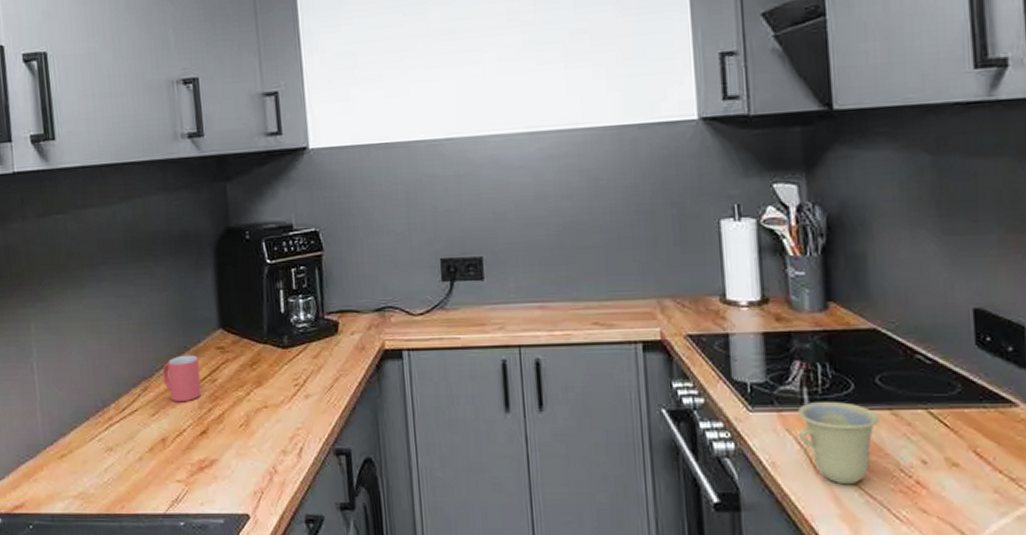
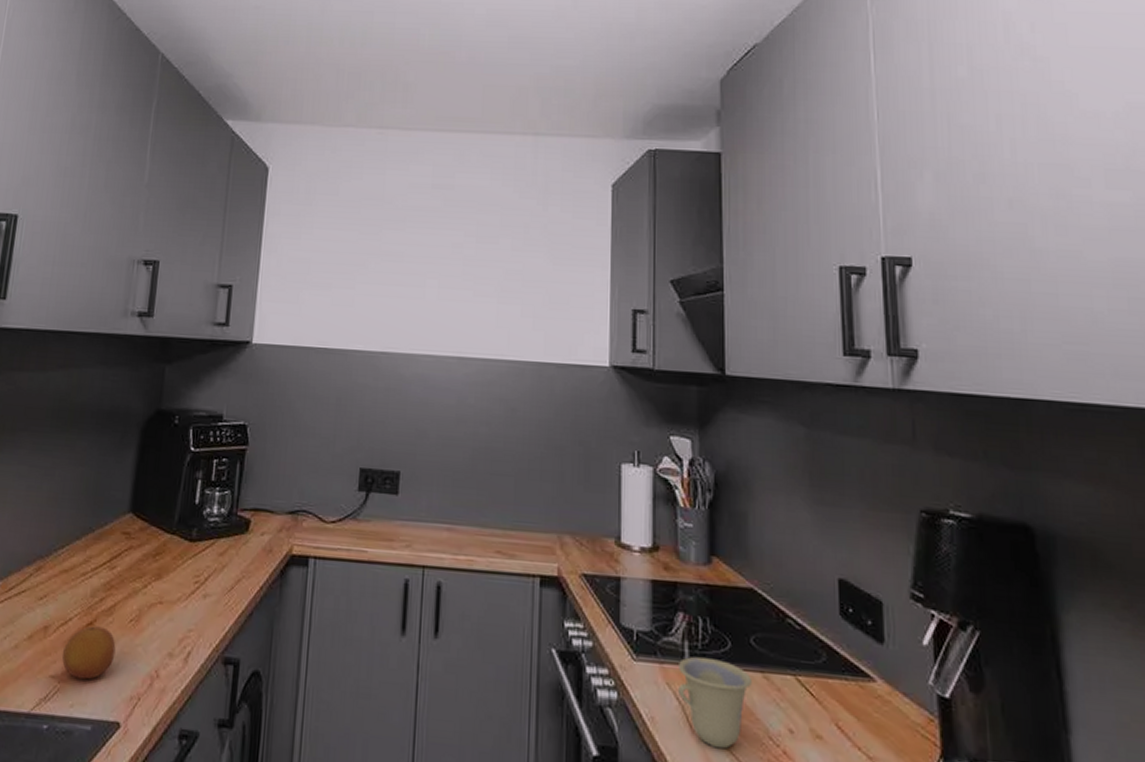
mug: present [162,355,201,402] -> none [59,536,102,588]
fruit: none [183,434,233,481] -> present [61,625,116,680]

